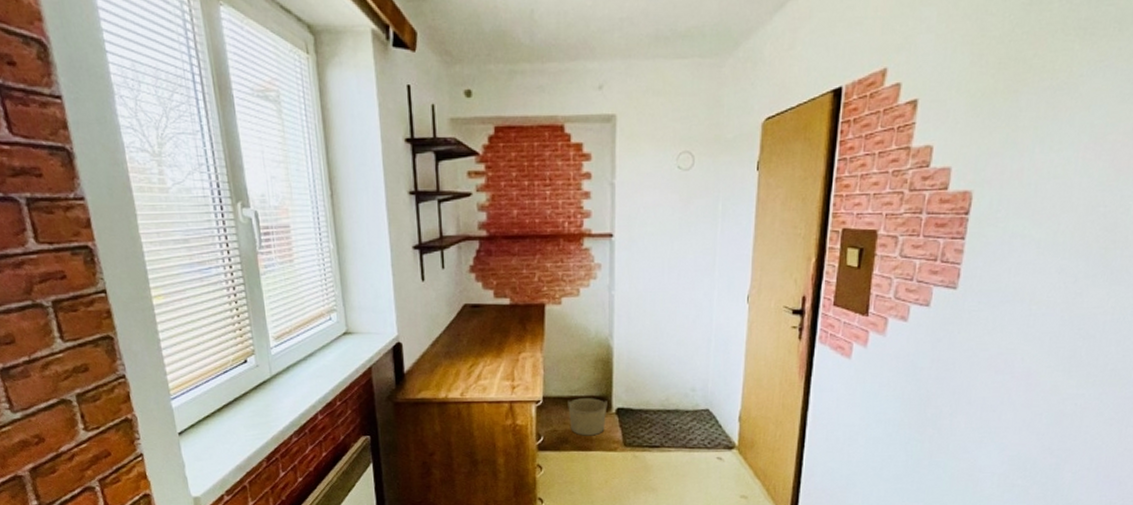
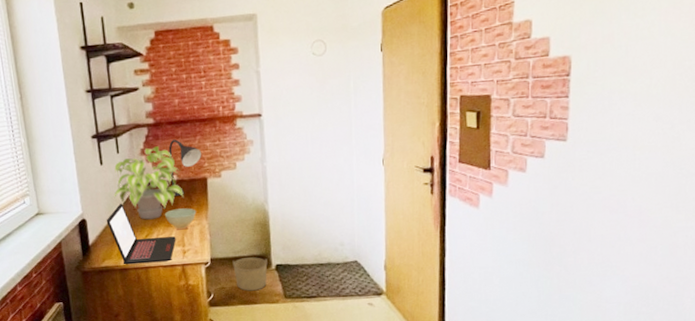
laptop: none [425,326,505,398] -> present [106,203,176,265]
plant: none [435,263,517,348] -> present [114,146,184,220]
bowl: none [494,337,530,362] -> present [165,208,197,230]
desk lamp: none [502,257,541,324] -> present [168,139,202,197]

